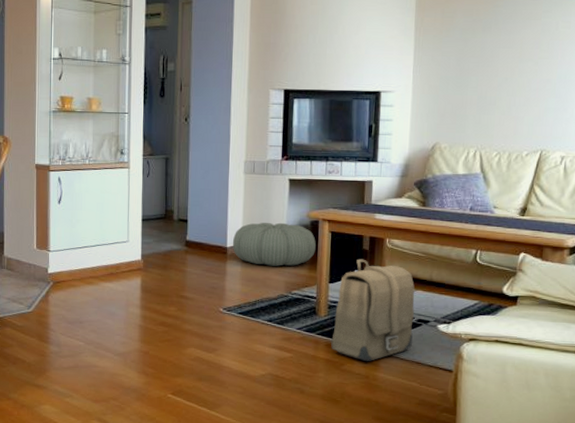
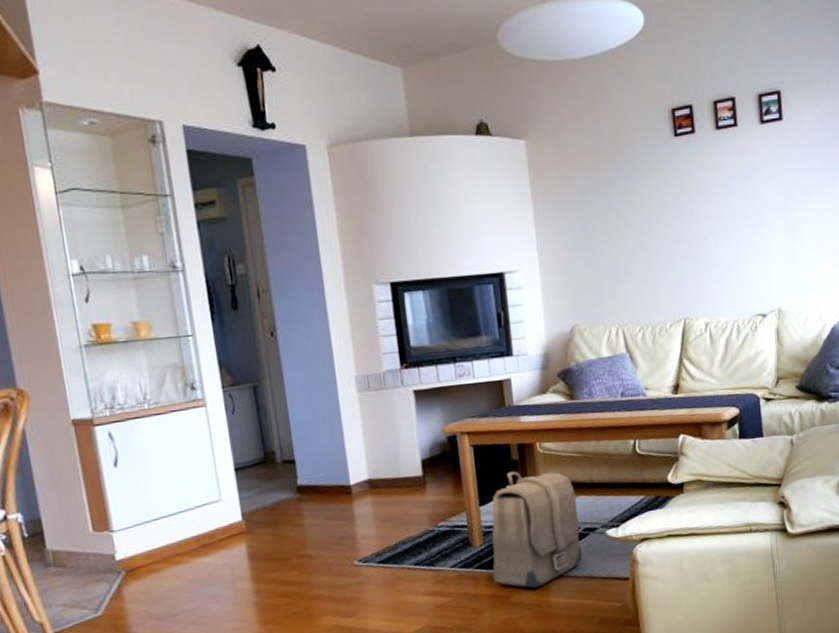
pouf: present [233,222,316,266] -> none [356,443,458,500]

